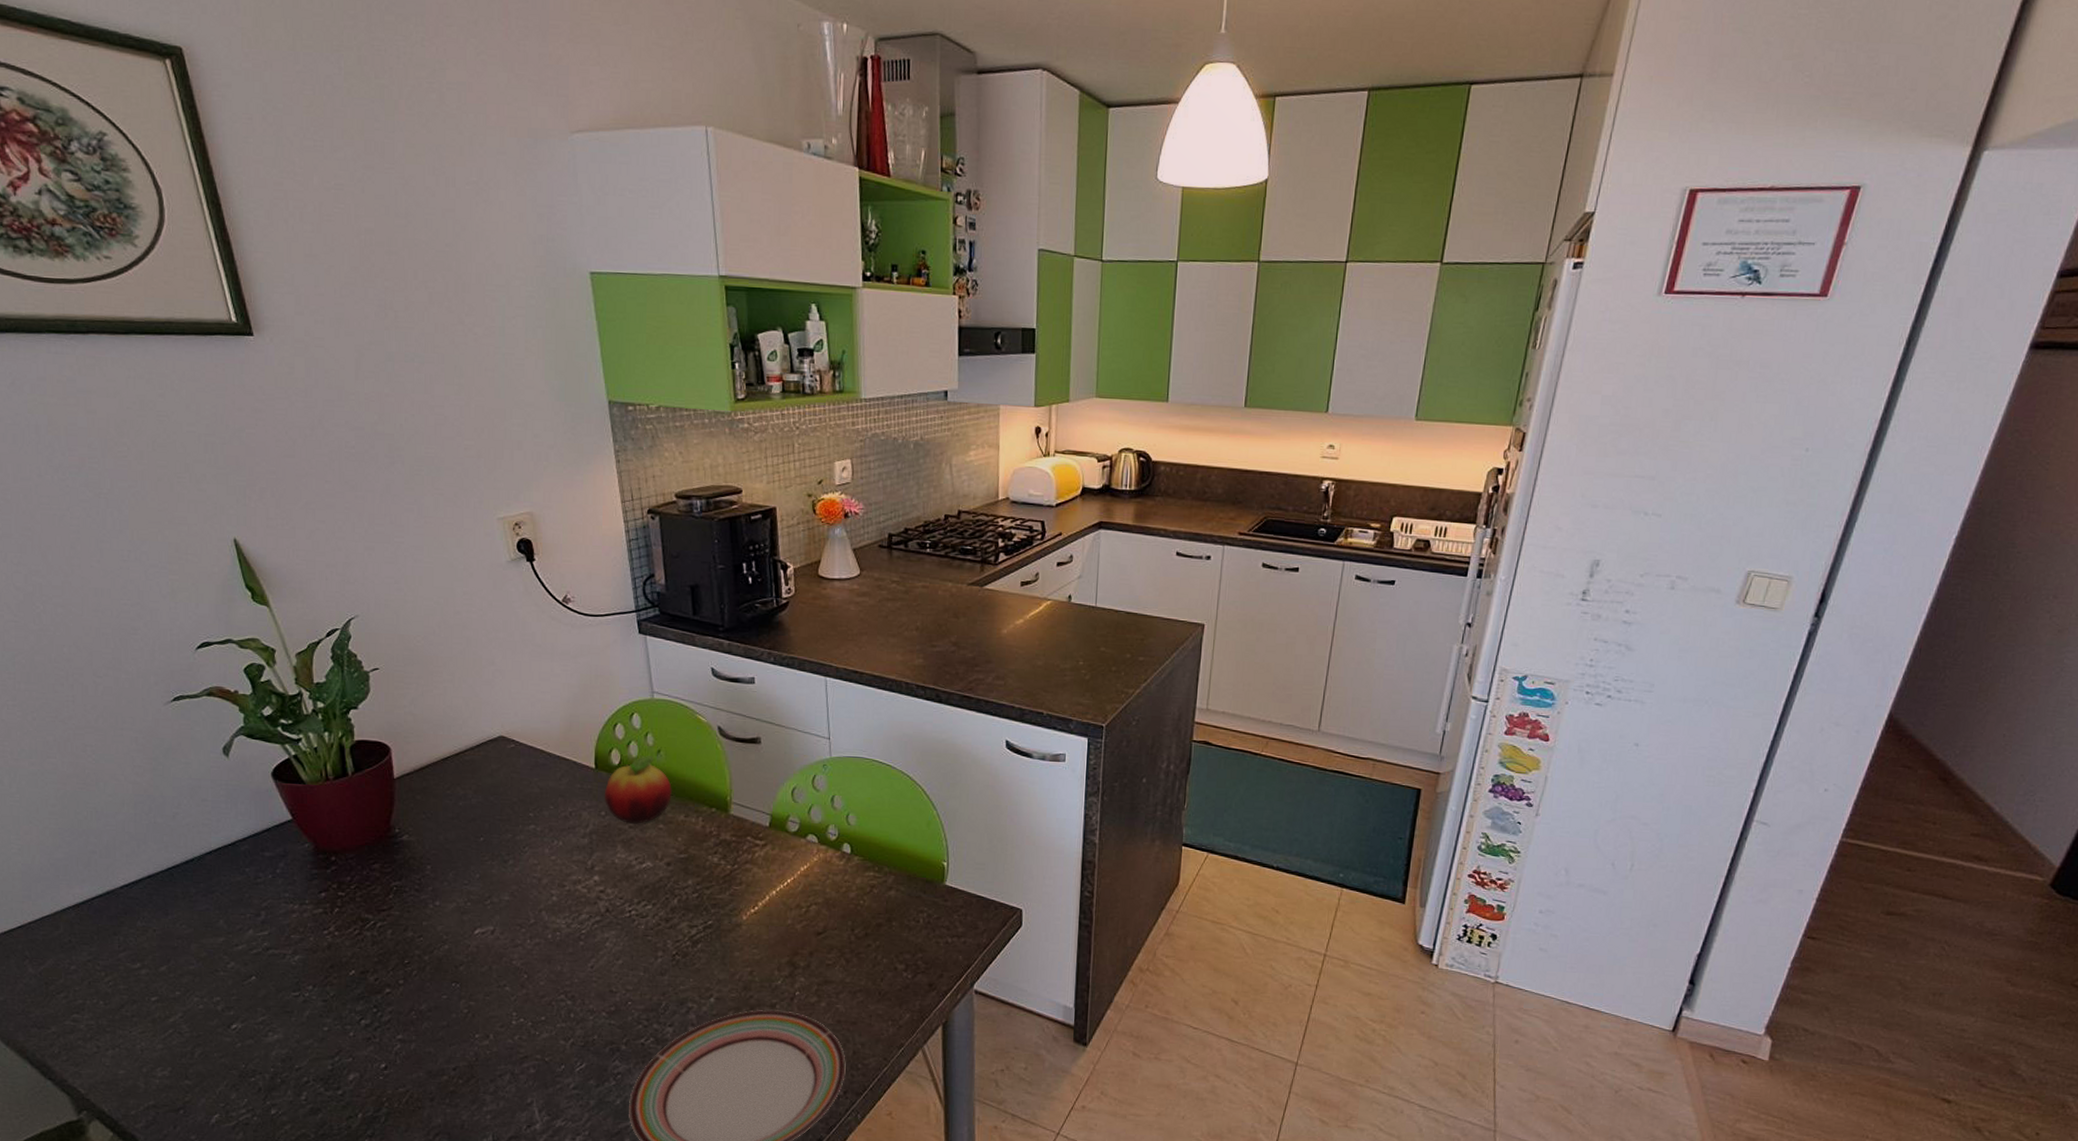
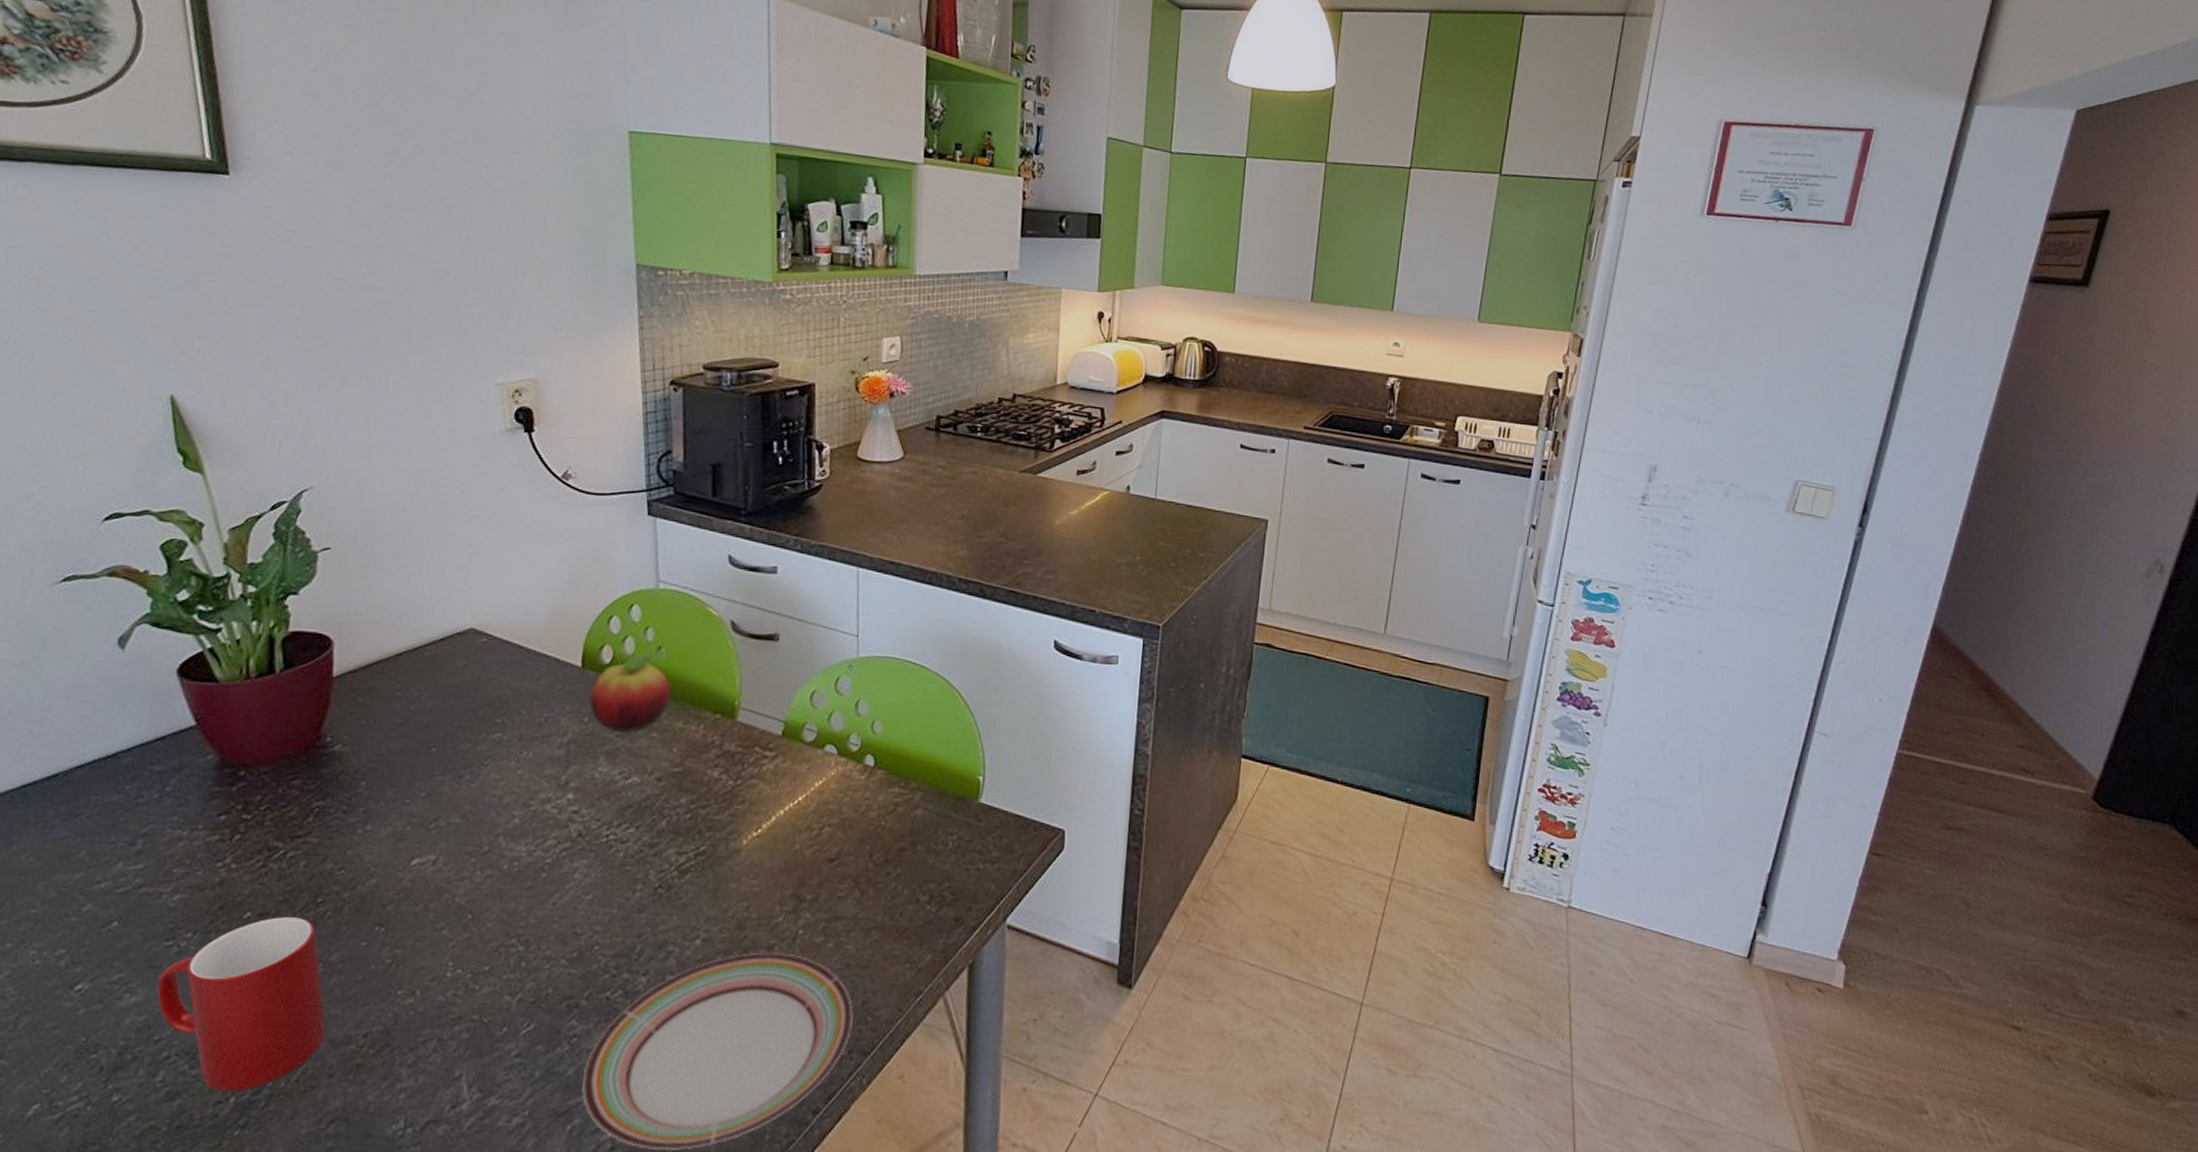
cup: none [292,974,423,1110] -> present [157,916,326,1092]

